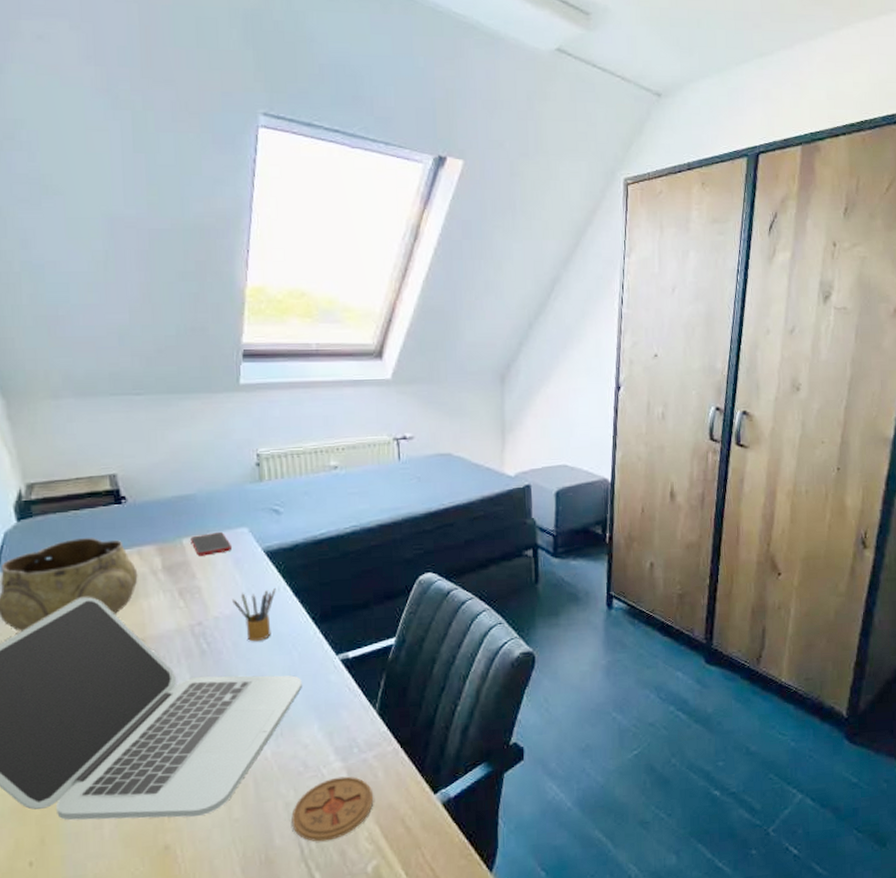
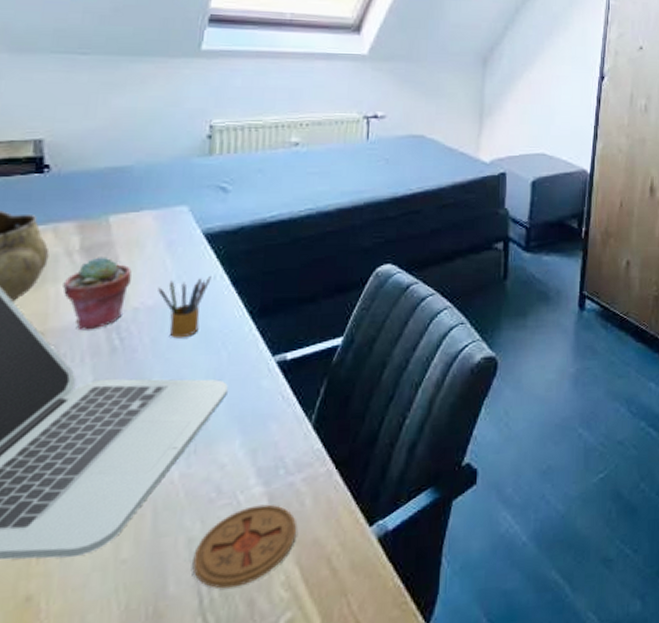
potted succulent: none [153,574,209,637] -> present [63,257,132,331]
cell phone: present [190,531,232,556] -> none [119,209,166,236]

